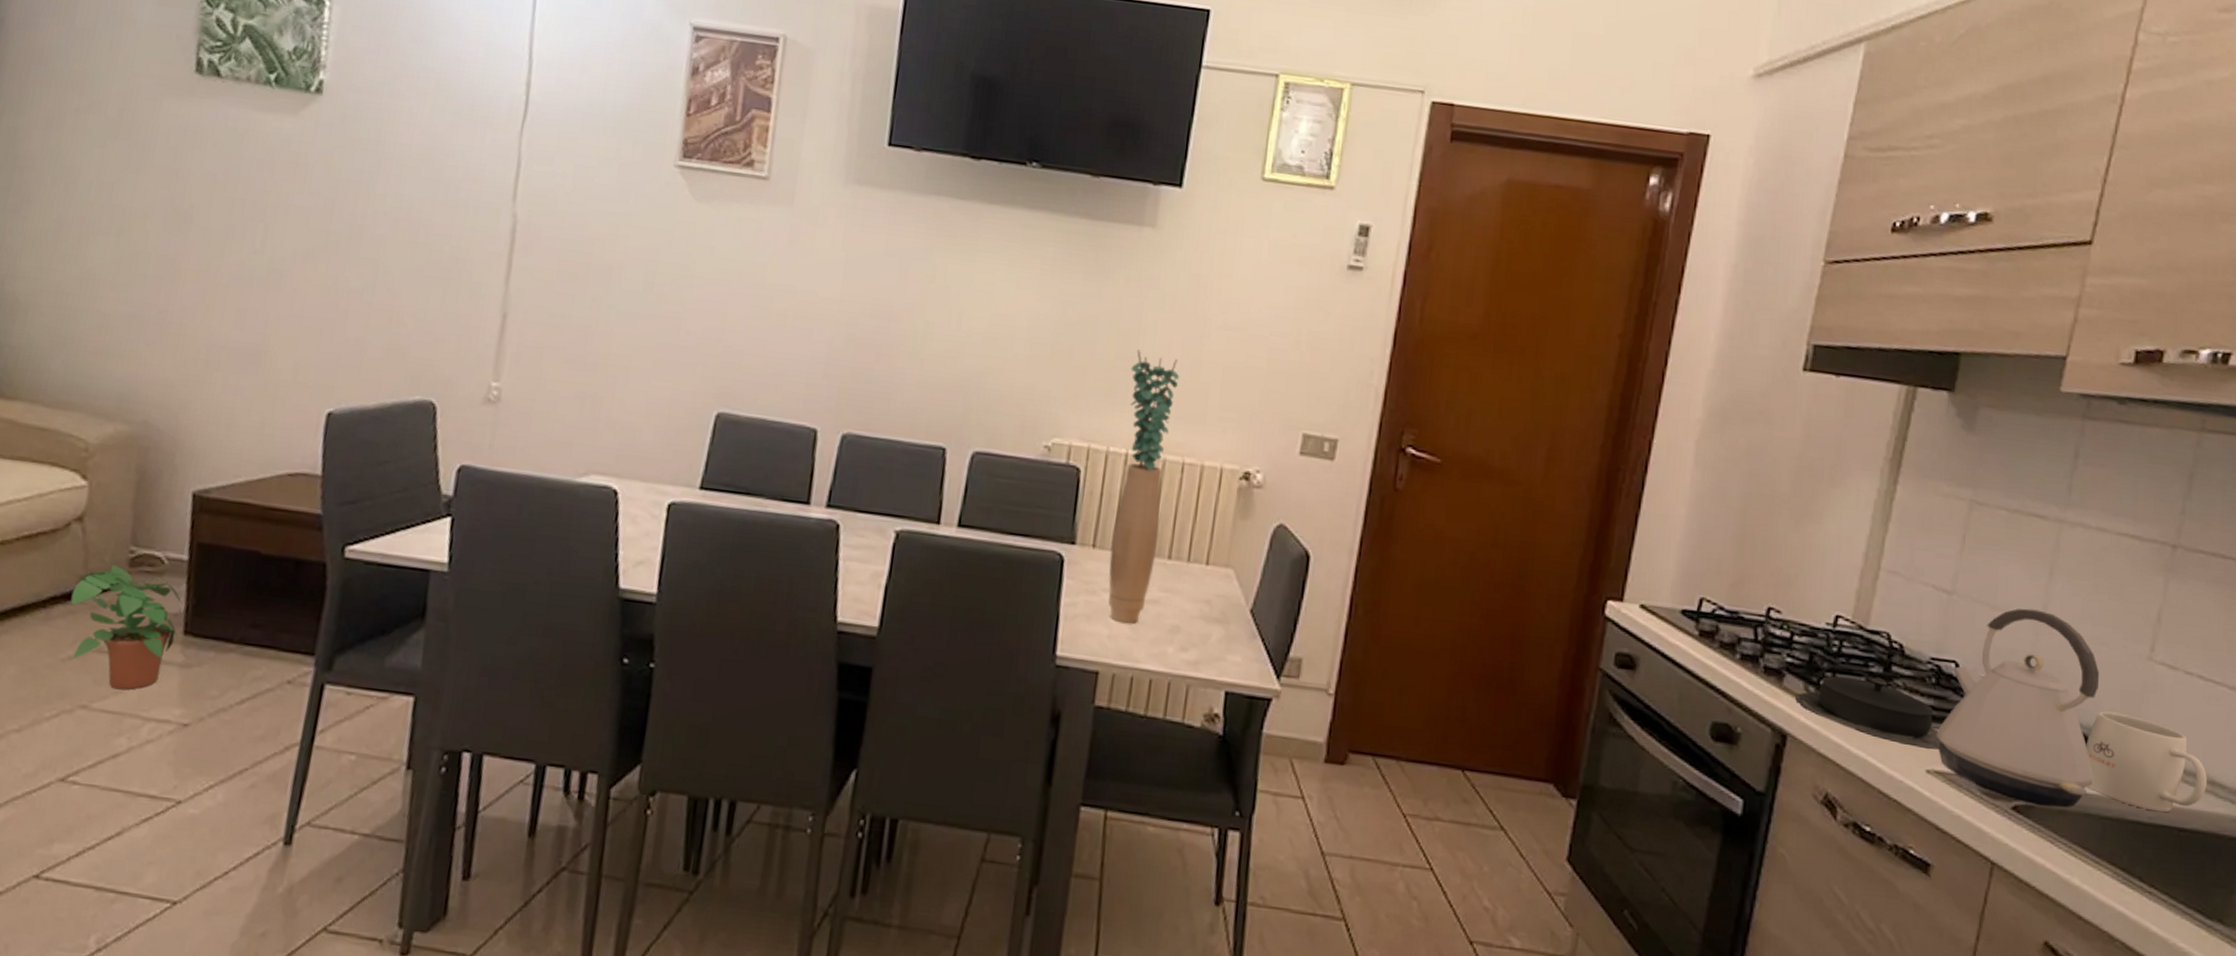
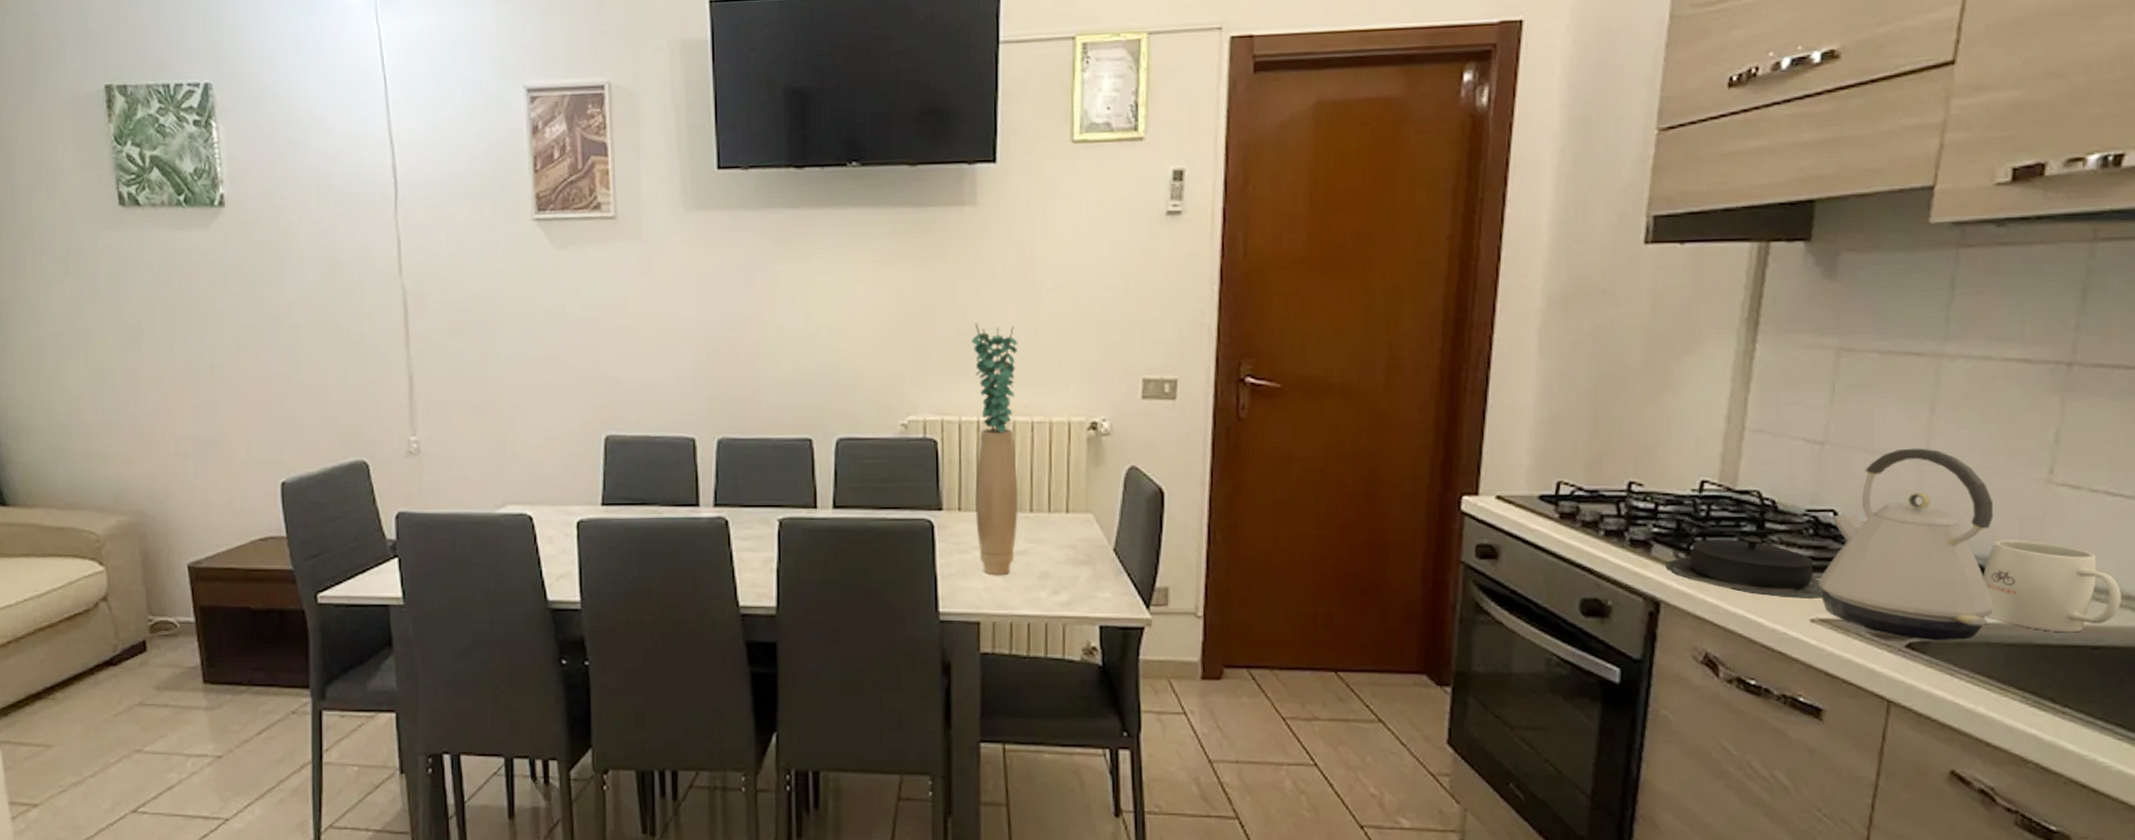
potted plant: present [70,564,181,690] -> none [111,632,199,734]

